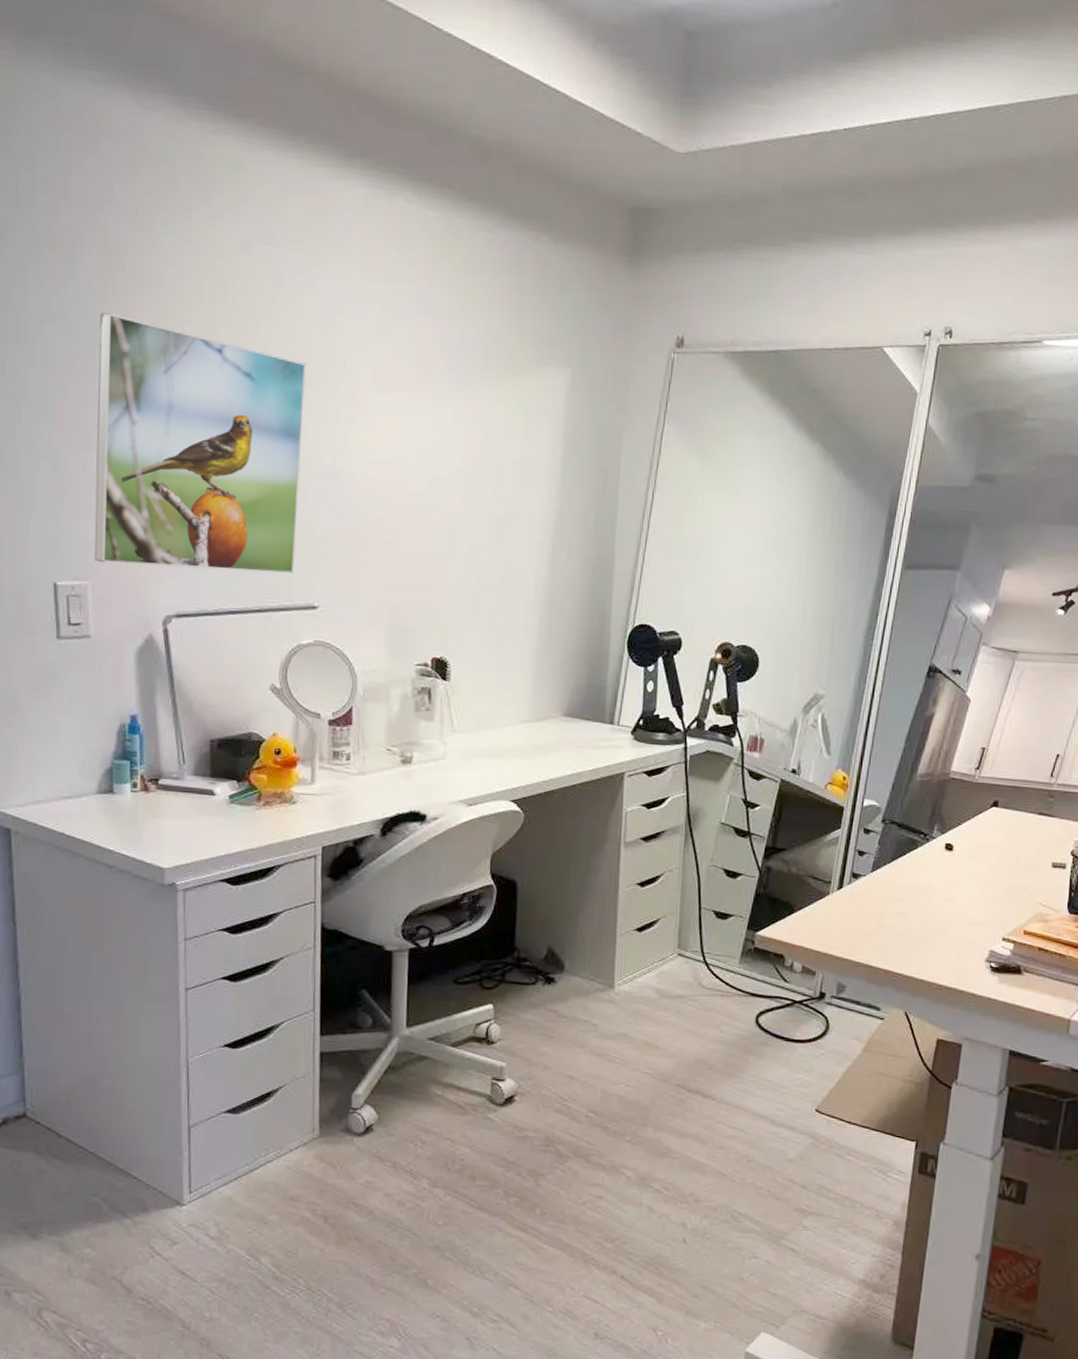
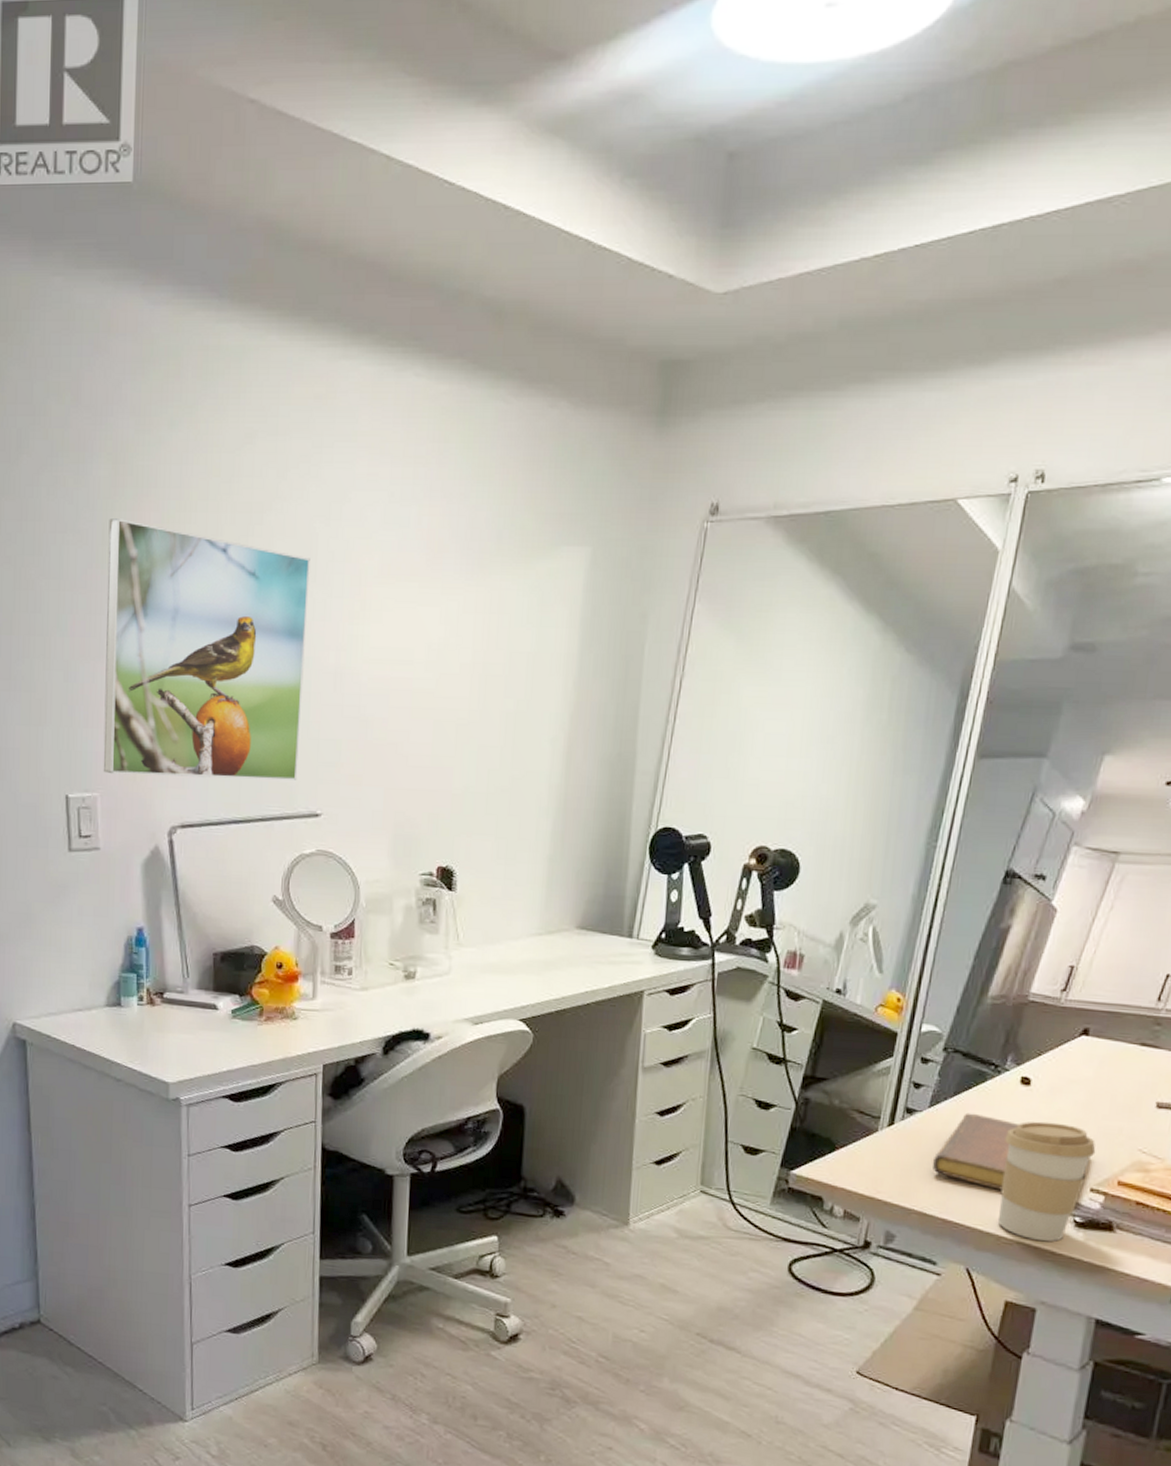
notebook: none [875,876,945,942] -> present [932,1113,1019,1190]
coffee cup: none [929,881,1006,986] -> present [997,1121,1096,1242]

